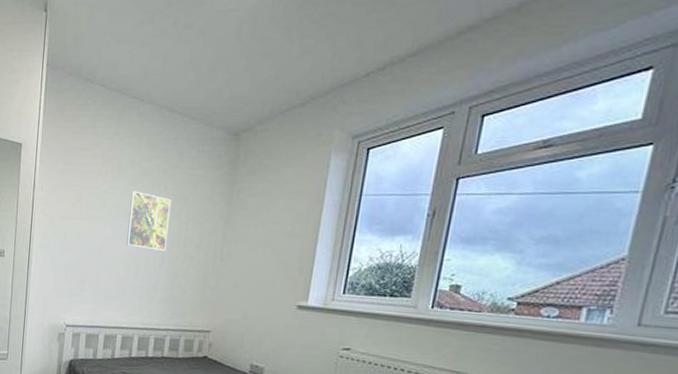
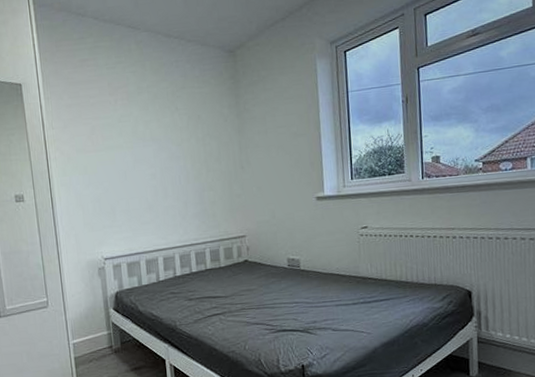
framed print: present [126,190,172,251] -> none [145,115,188,170]

